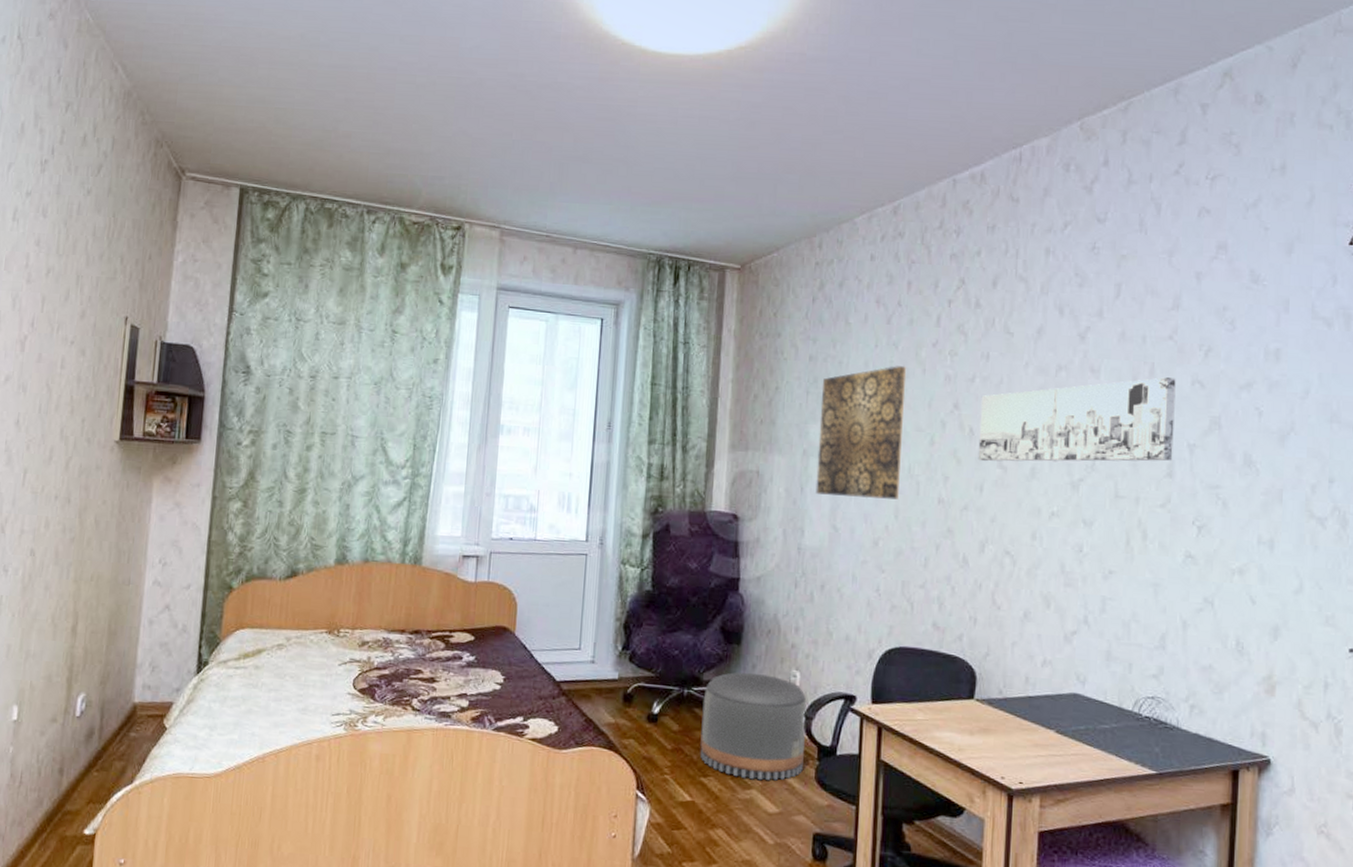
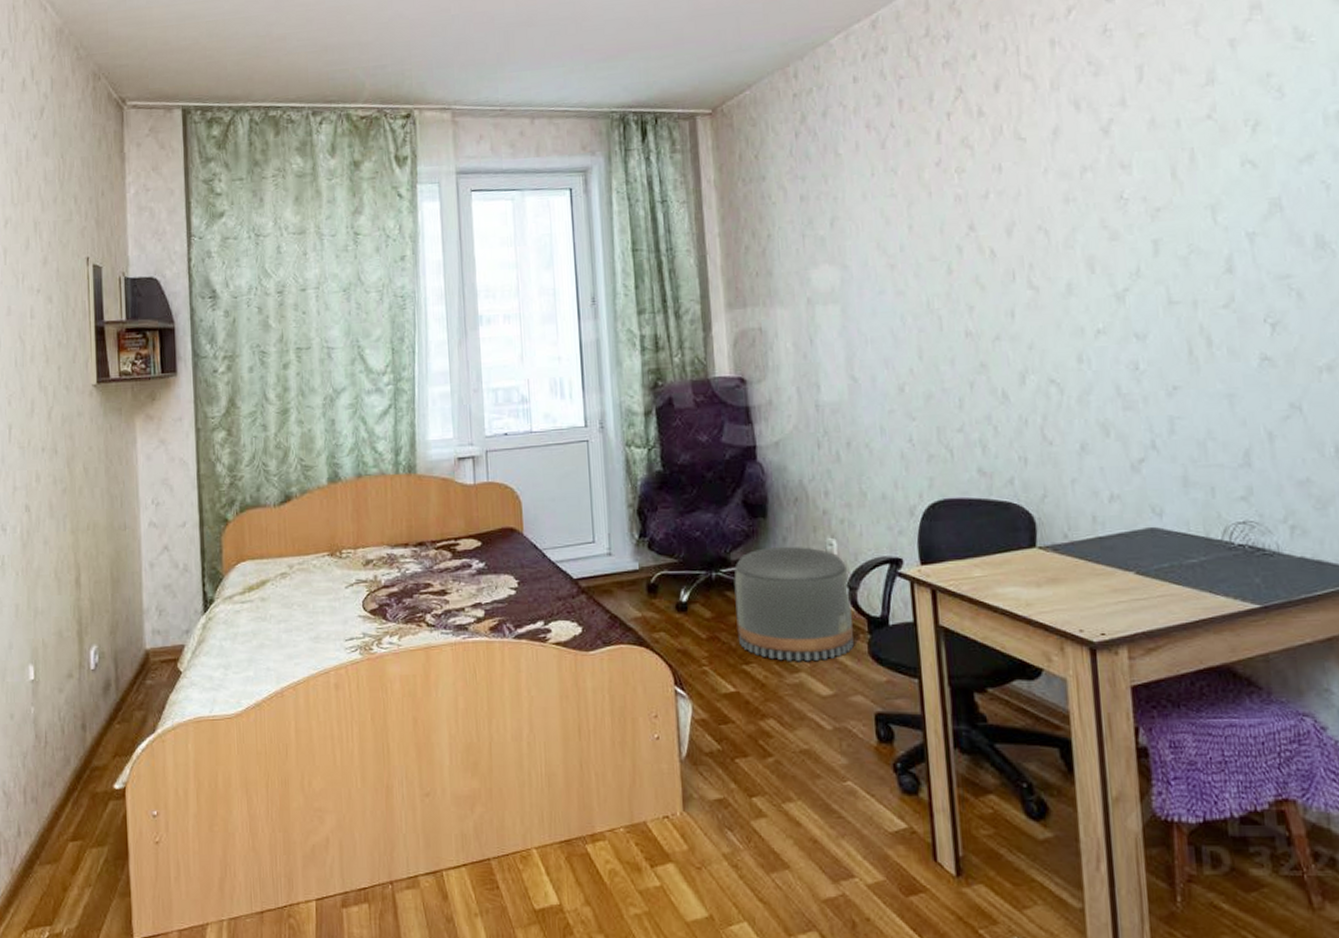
wall art: present [815,366,907,500] -> none [817,192,920,344]
wall art: present [978,377,1176,462] -> none [998,161,1231,284]

